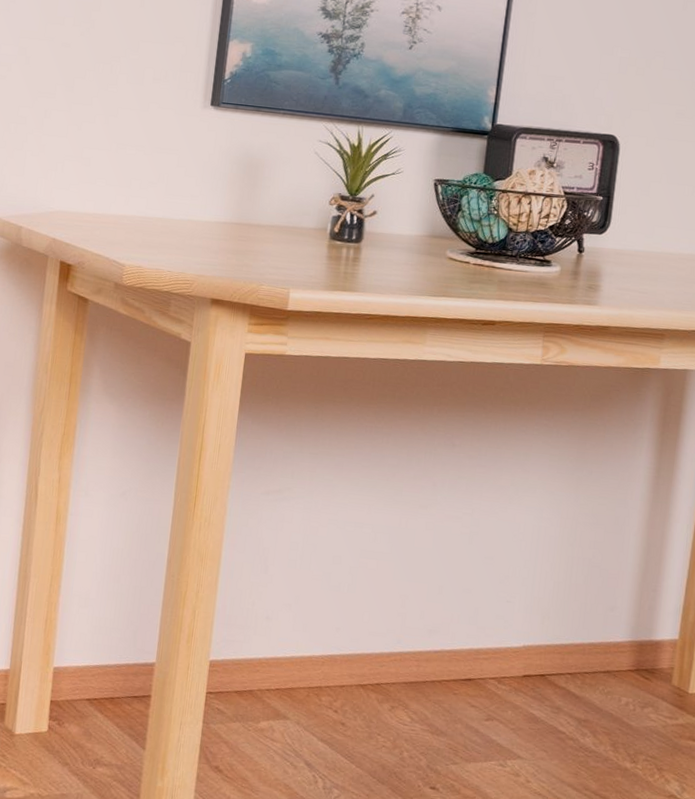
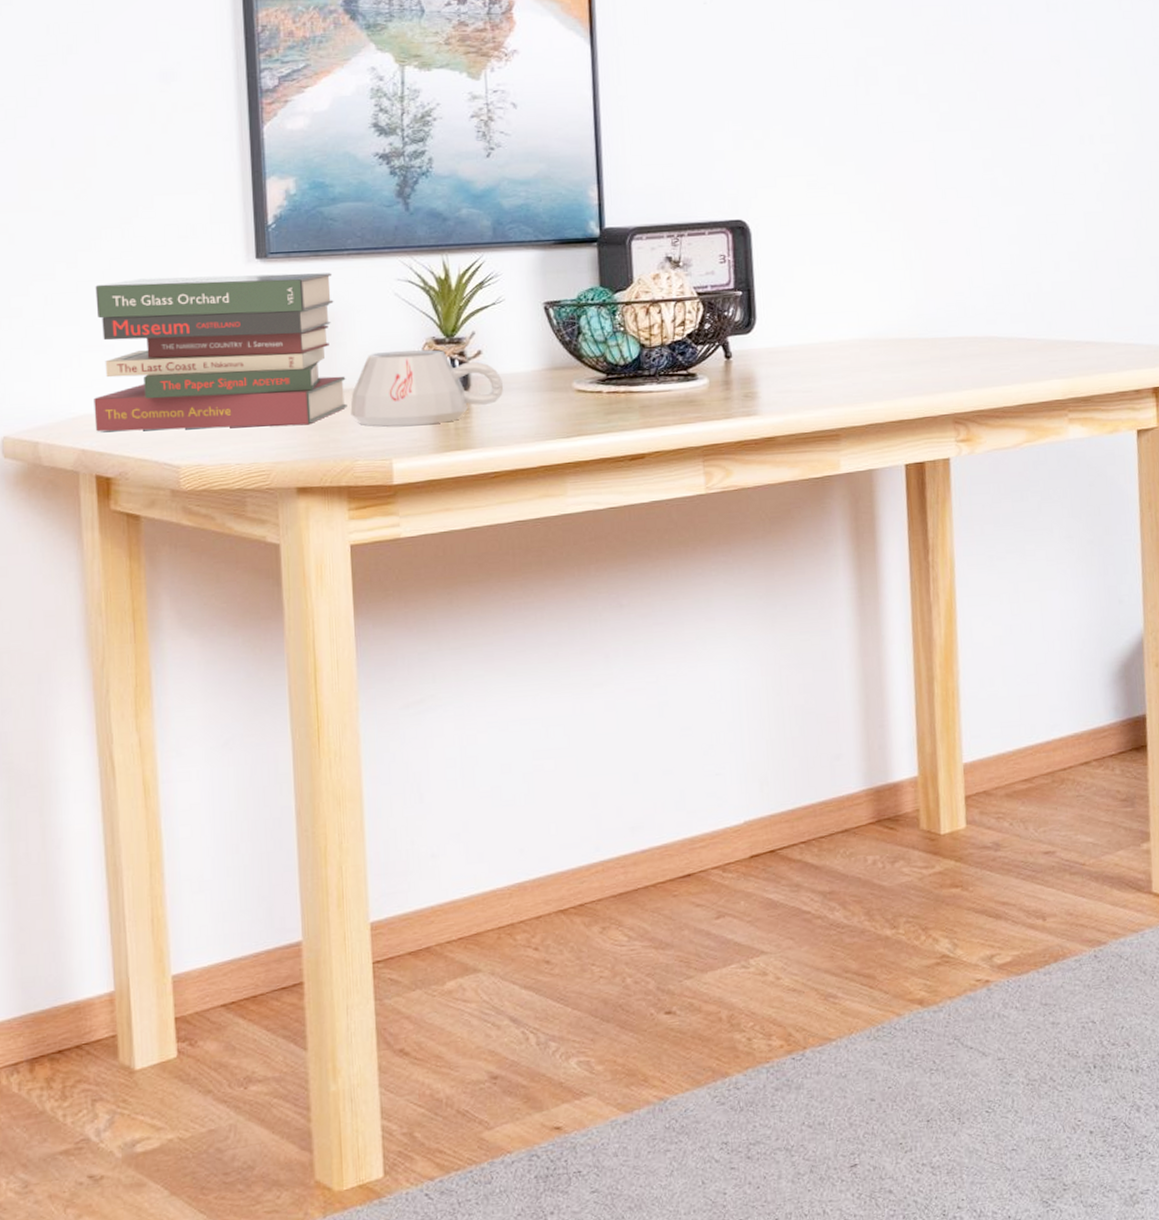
books: none [66,107,269,249] -> present [94,273,347,432]
cup: none [263,199,390,267] -> present [350,349,504,427]

